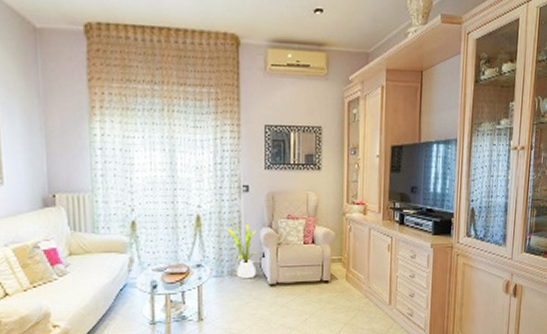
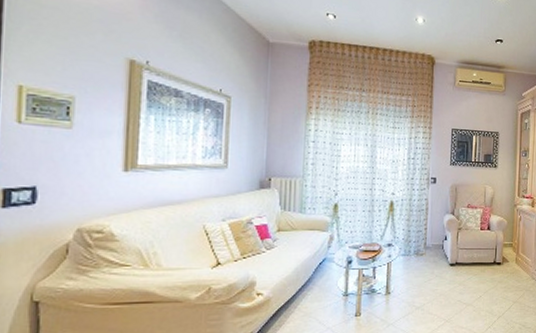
house plant: present [225,220,261,279] -> none [415,206,444,259]

